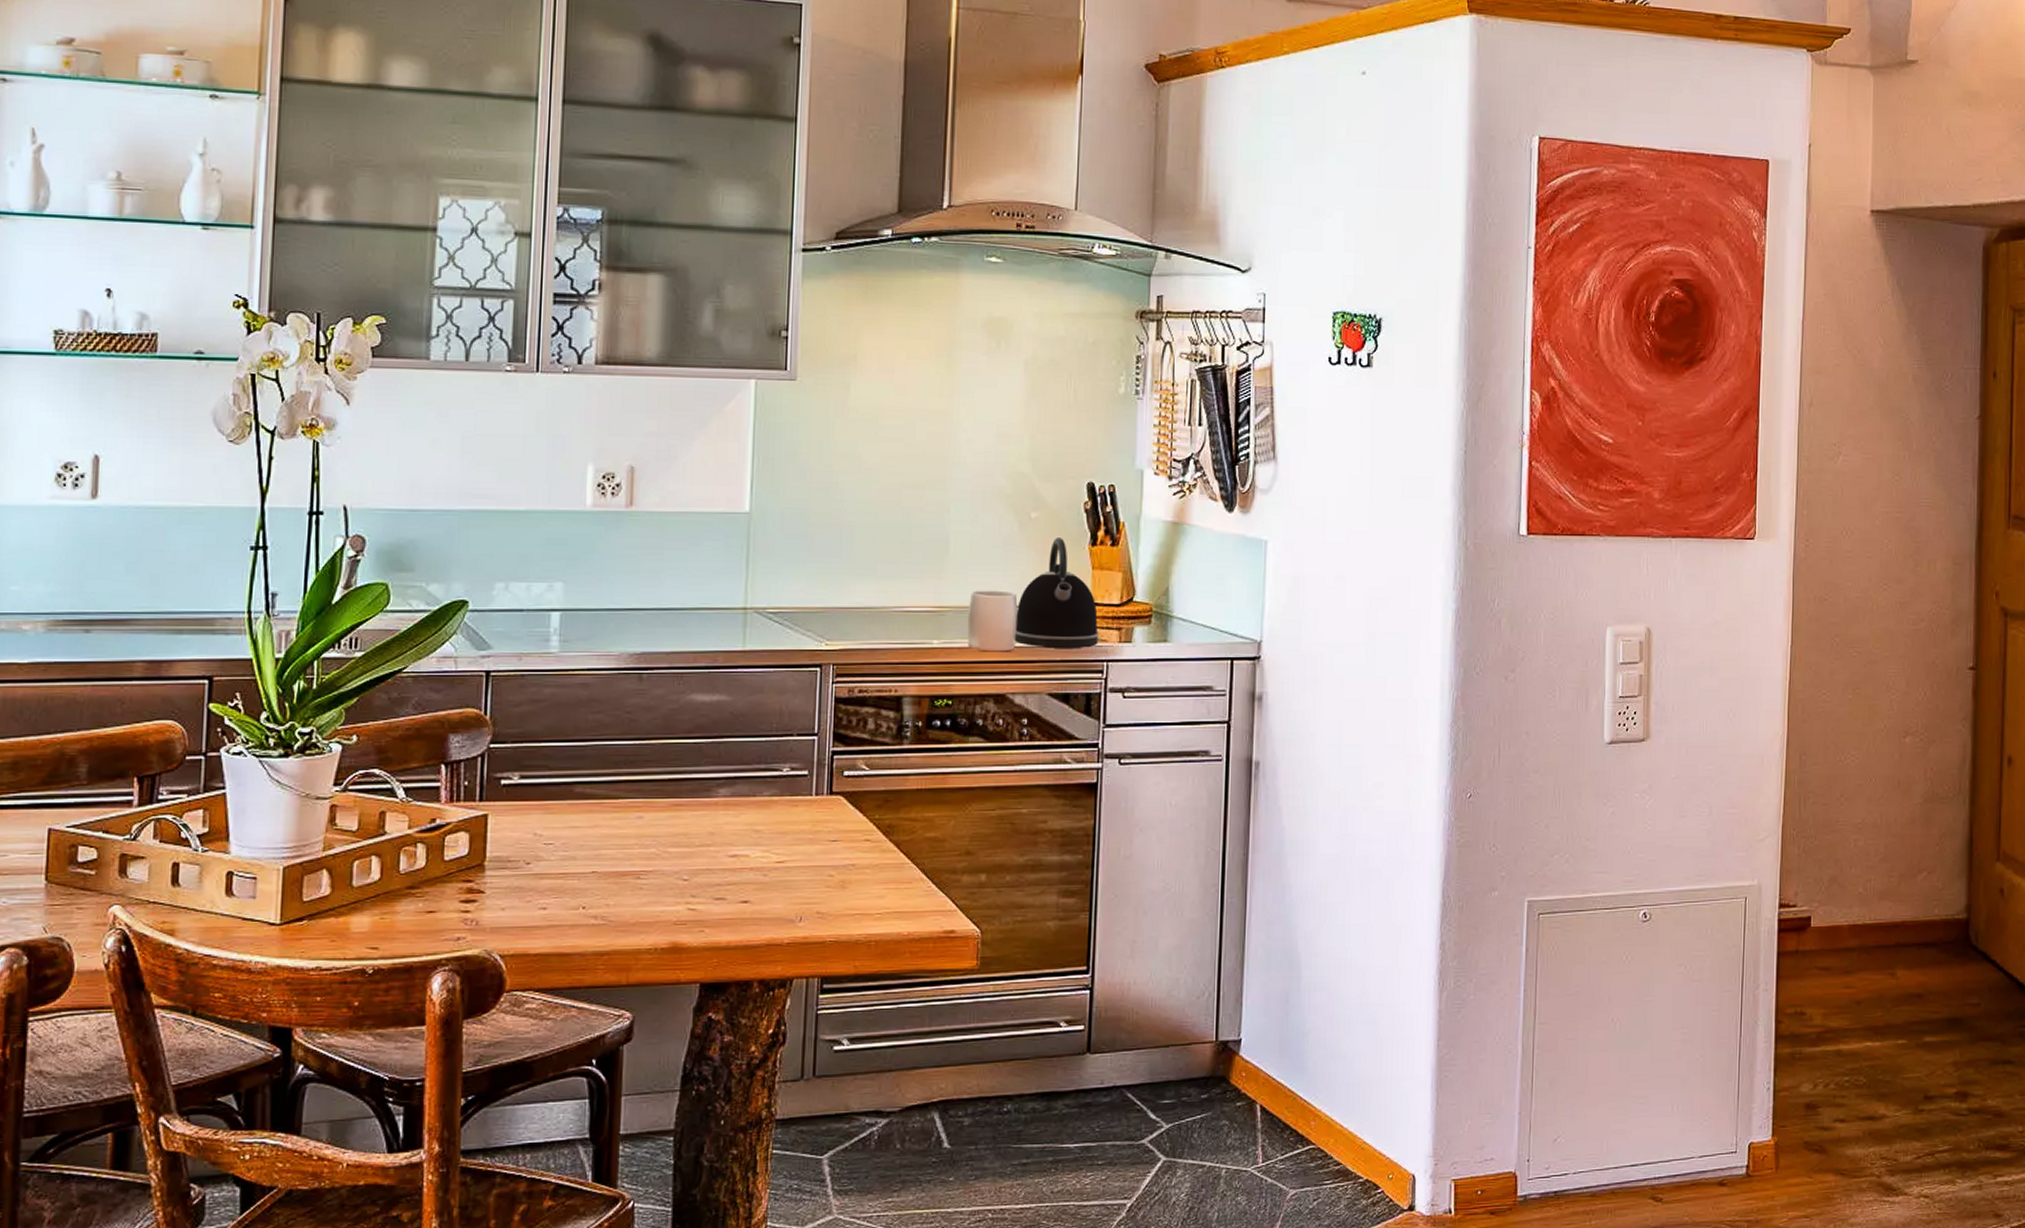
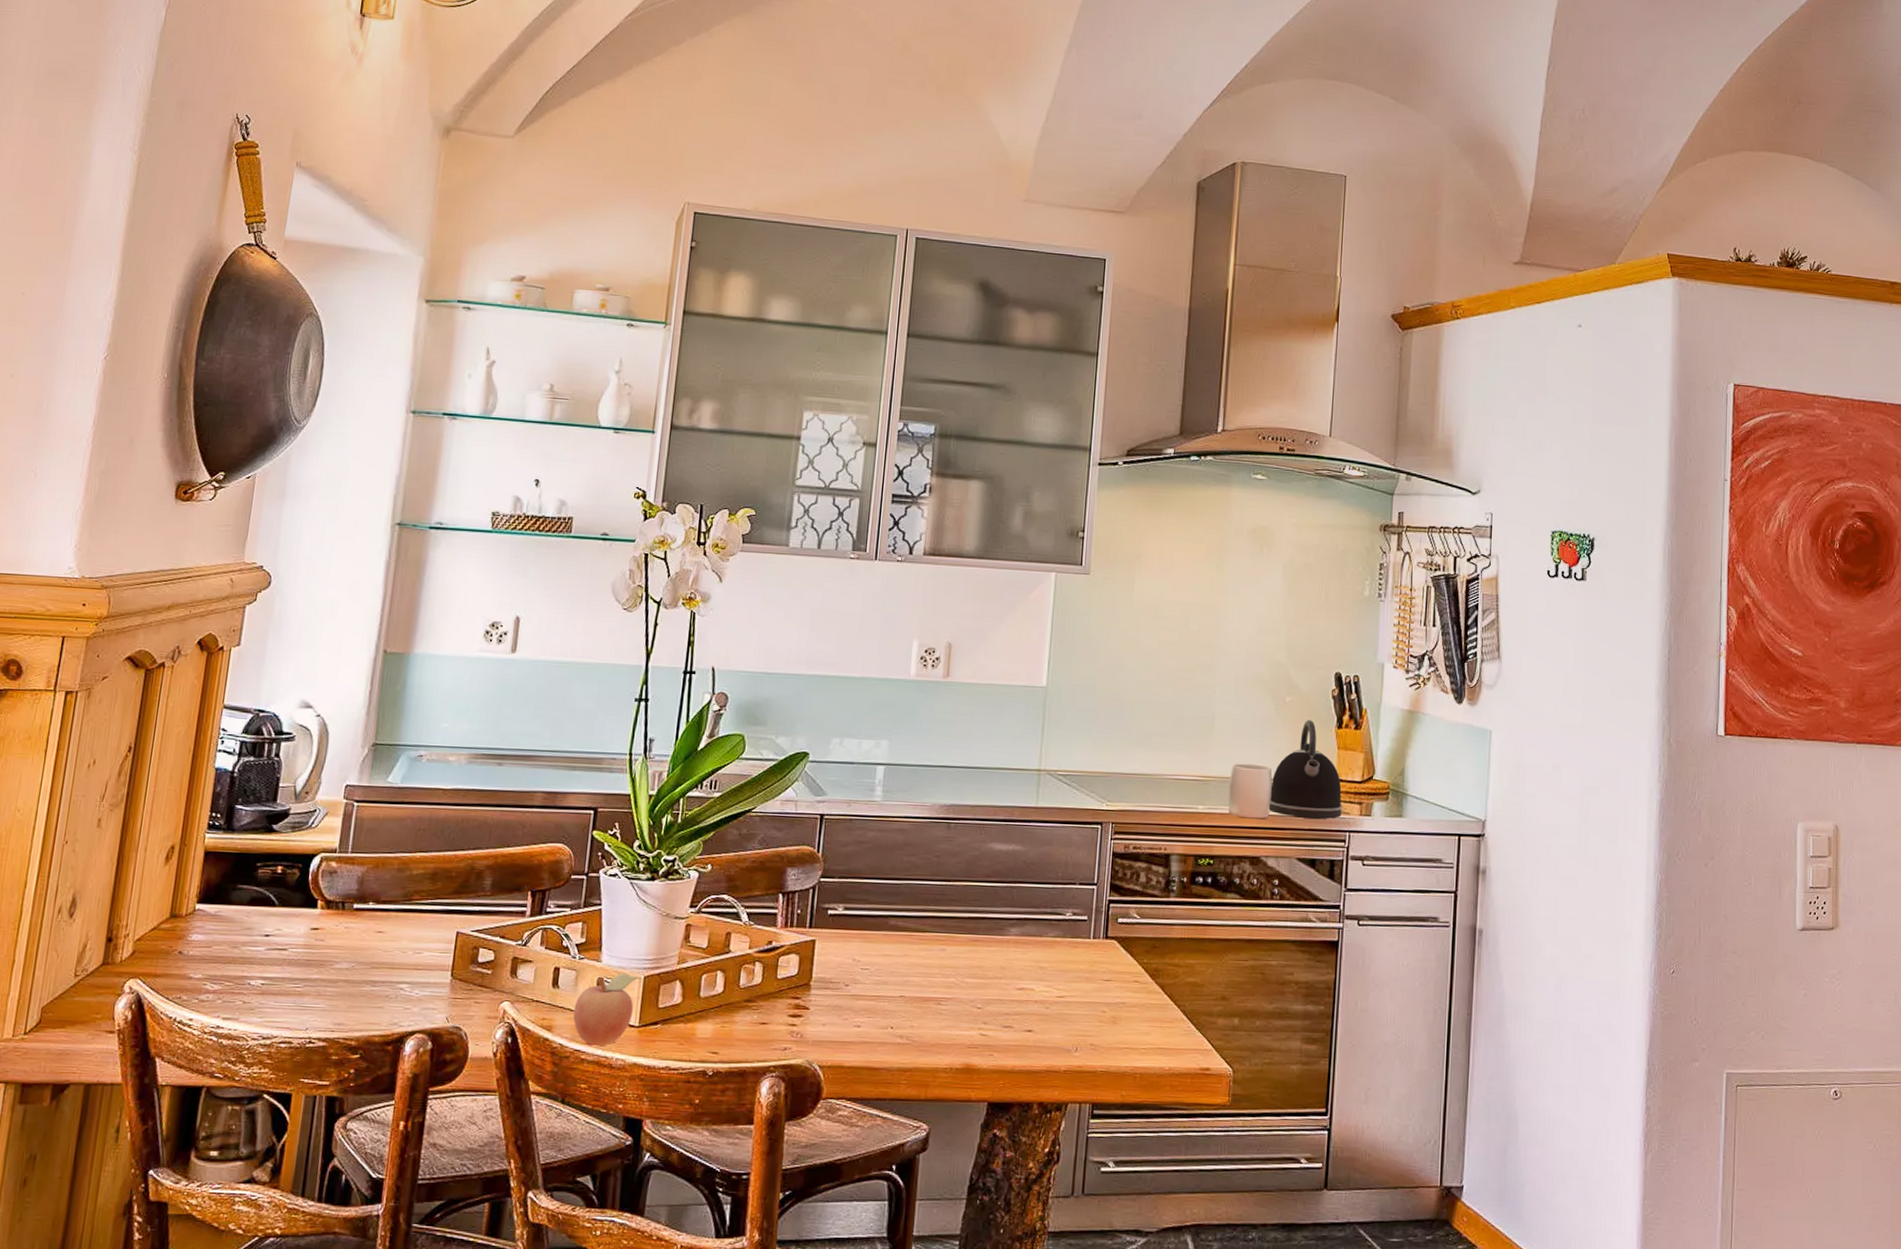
fruit: none [200,864,278,950] -> present [573,973,640,1047]

